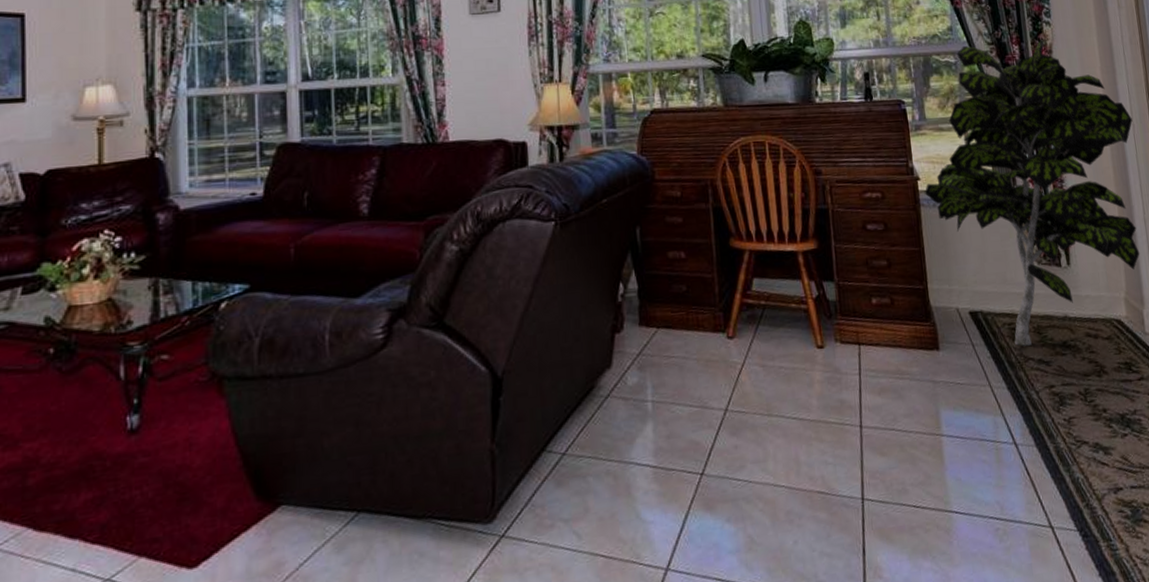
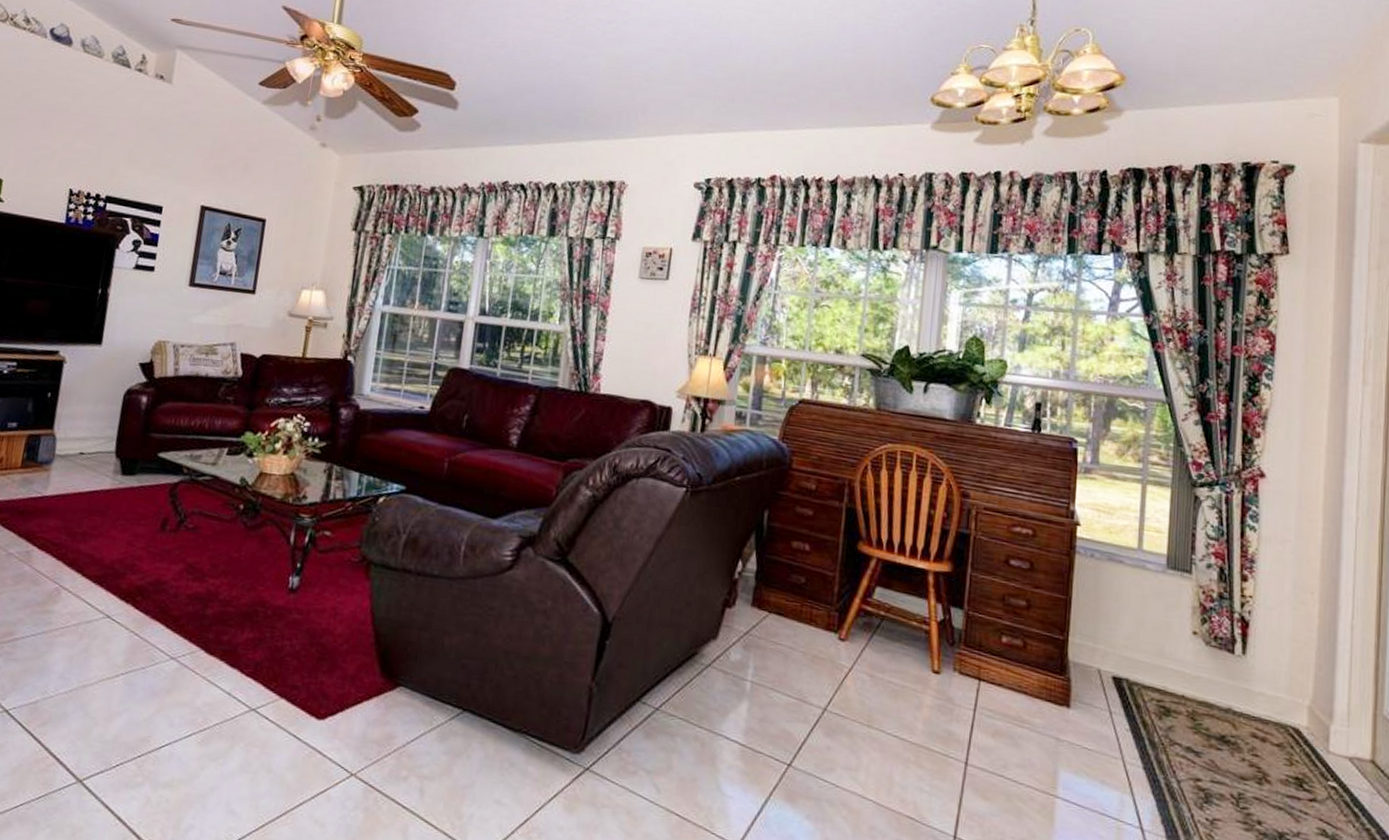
indoor plant: present [924,40,1140,346] -> none [1082,393,1357,730]

